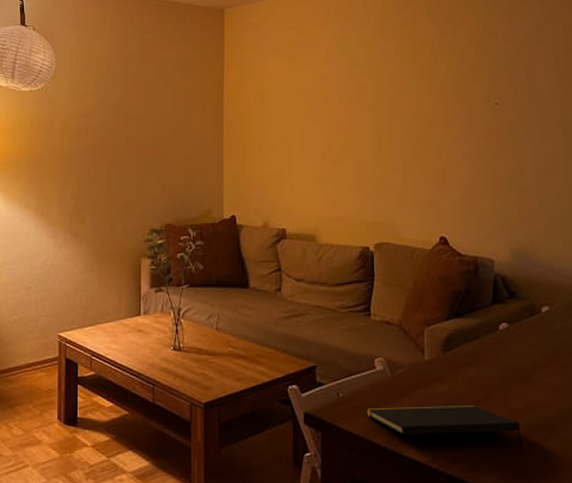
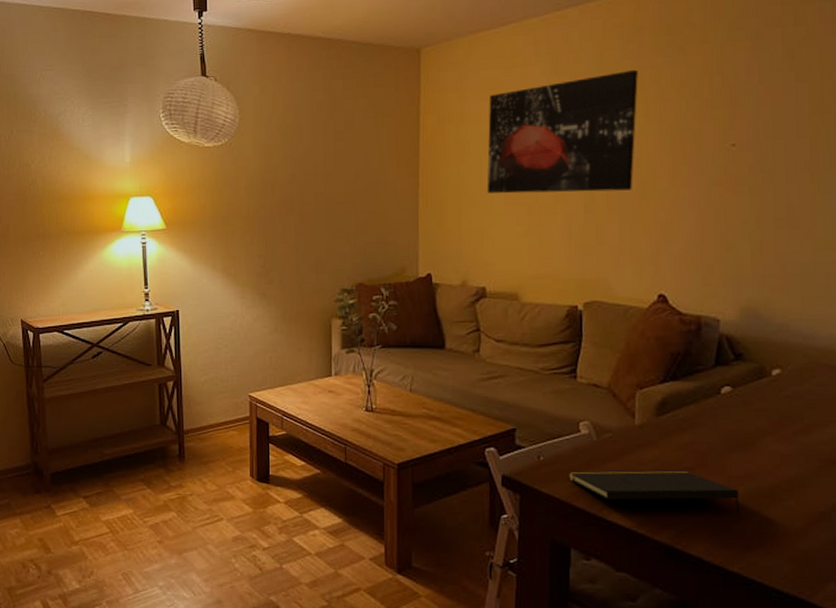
wall art: none [285,35,414,142] -> present [487,69,638,194]

